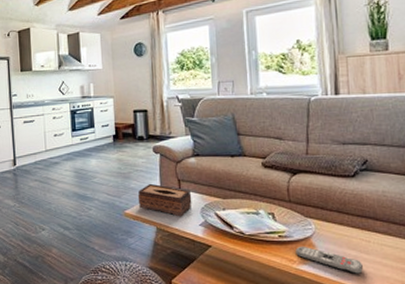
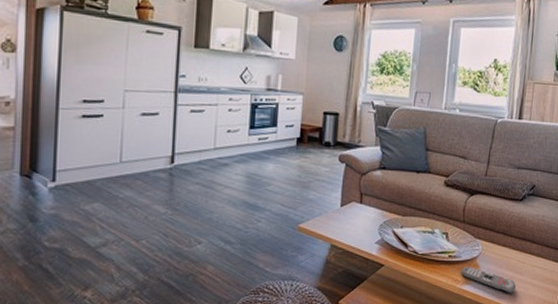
tissue box: present [137,183,192,217] -> none [314,195,372,234]

